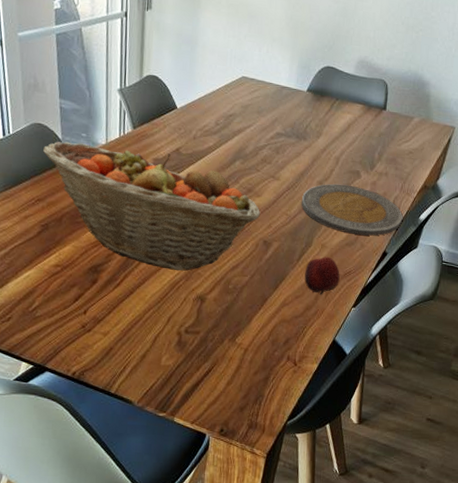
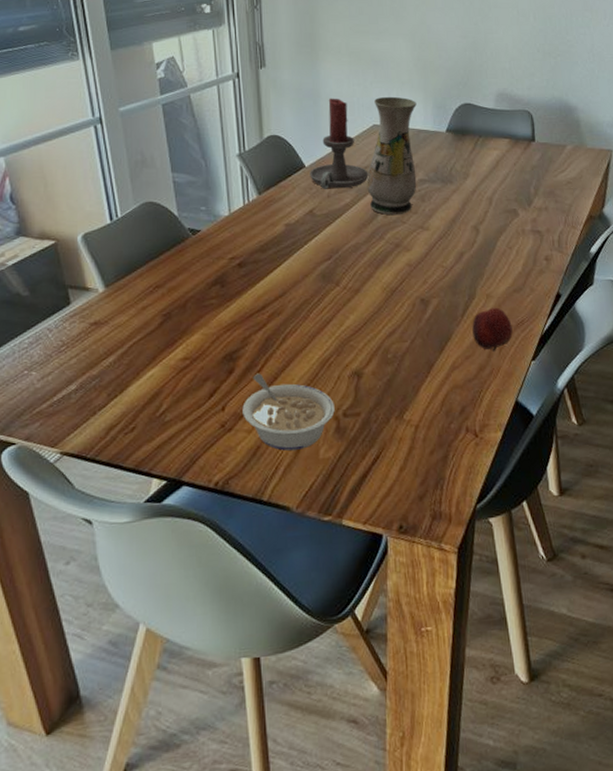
fruit basket: present [43,141,260,271] -> none [158,217,413,346]
legume: none [101,286,179,355] -> present [242,373,335,451]
candle holder: none [180,46,233,133] -> present [310,98,369,189]
vase: none [229,51,284,163] -> present [366,96,417,216]
plate: present [301,184,403,236] -> none [456,225,573,279]

